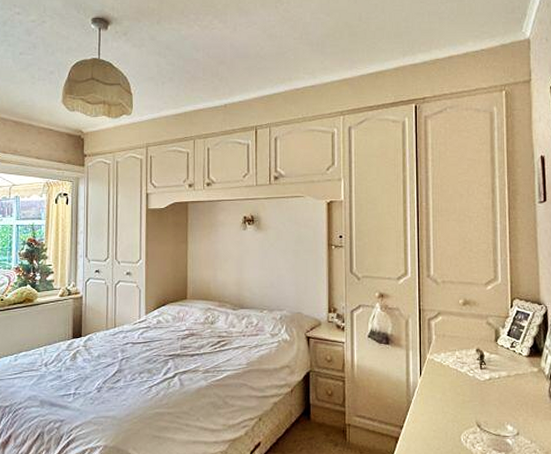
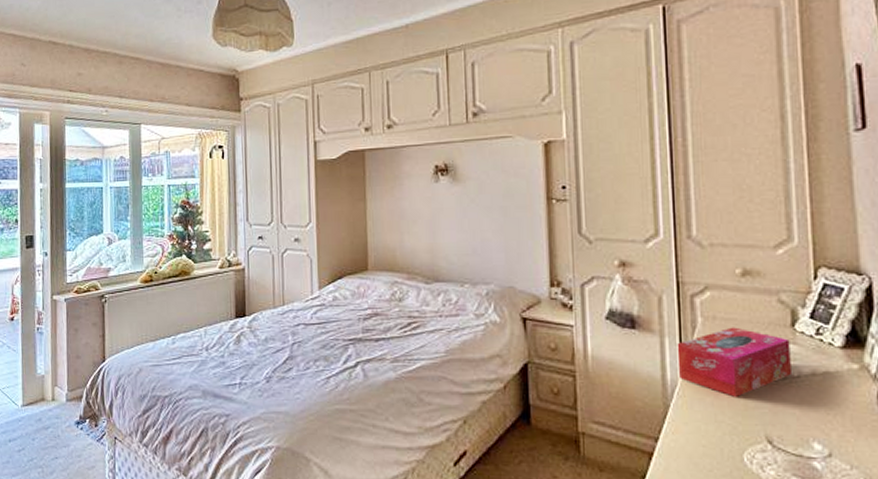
tissue box: none [418,342,494,394] -> present [677,327,791,397]

